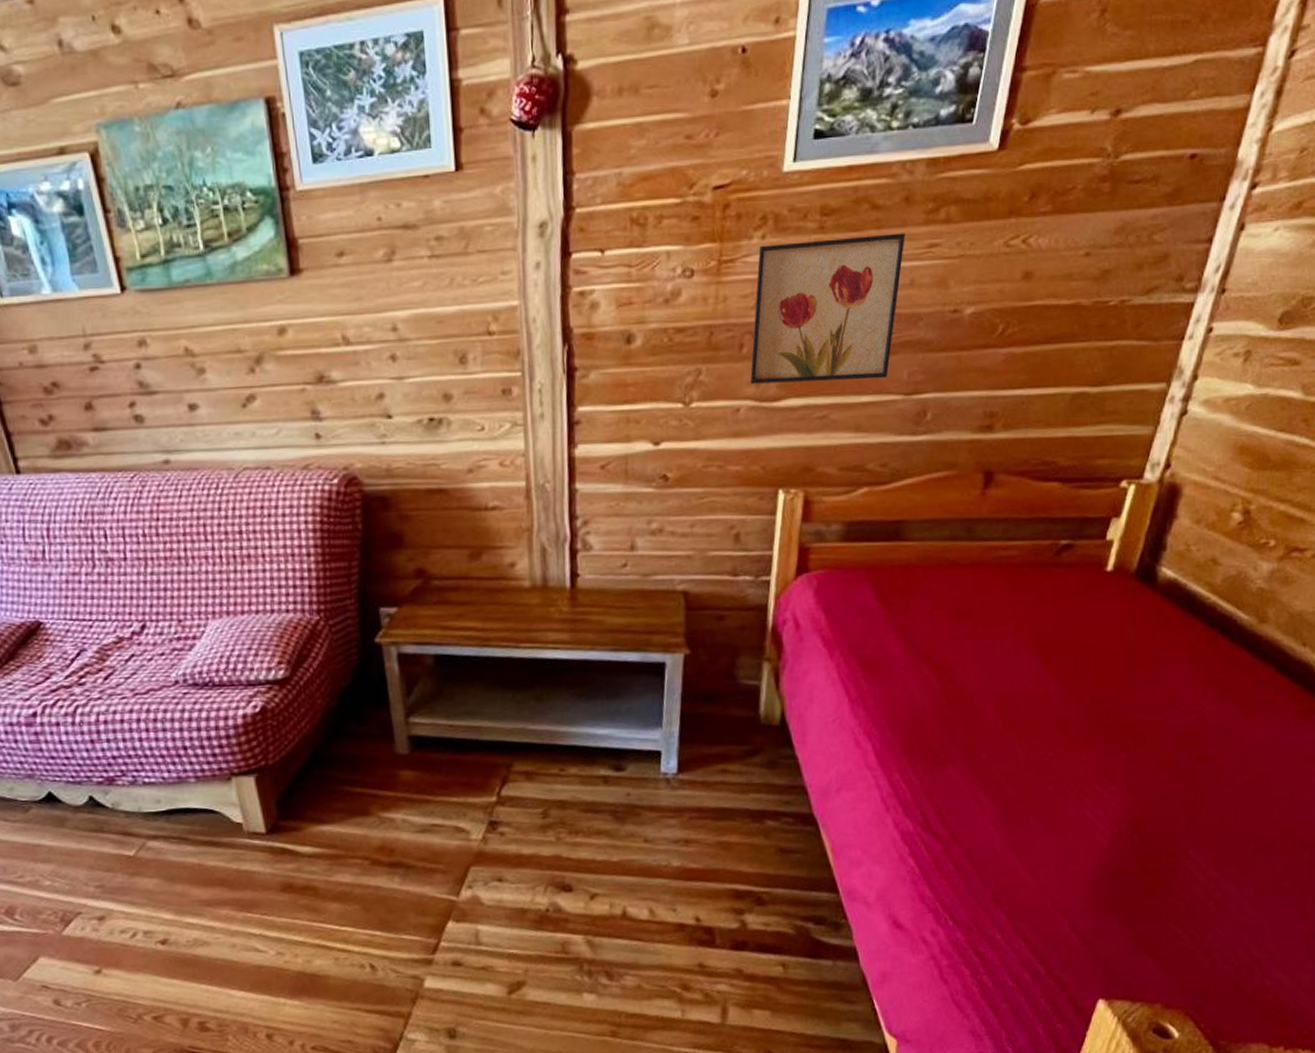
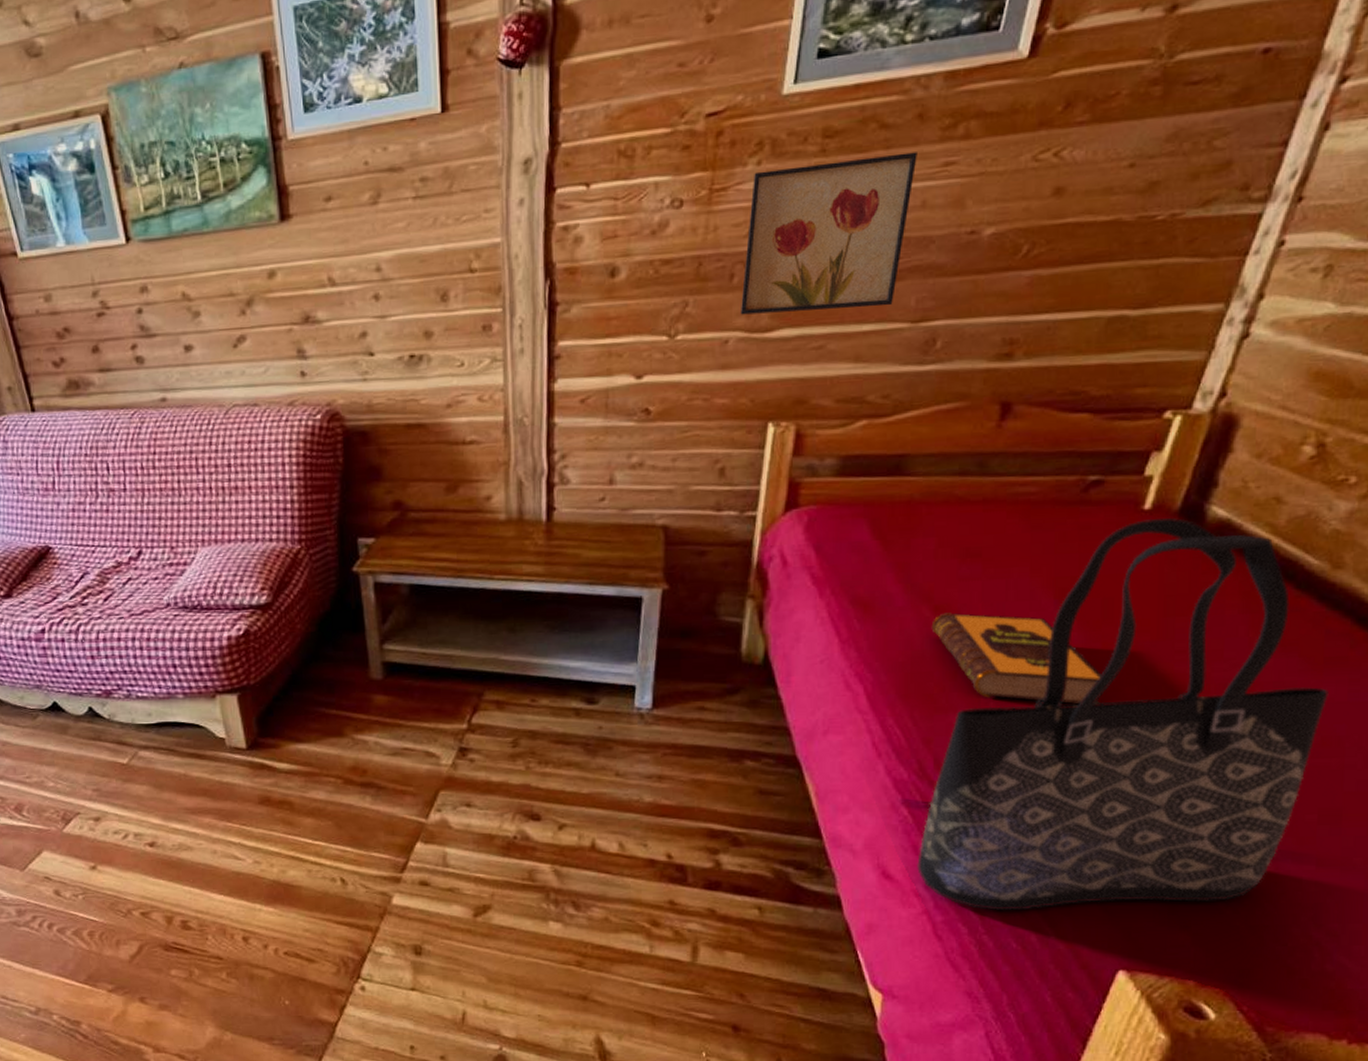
tote bag: none [924,579,1259,952] -> present [917,518,1329,911]
hardback book: none [930,670,1077,753] -> present [931,612,1102,704]

